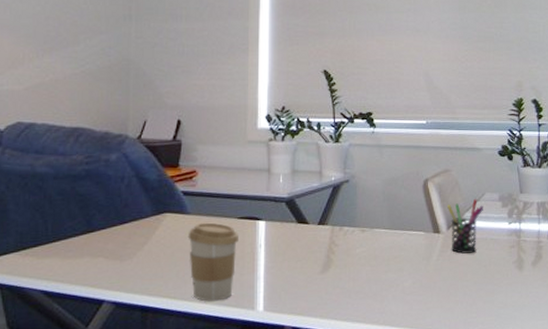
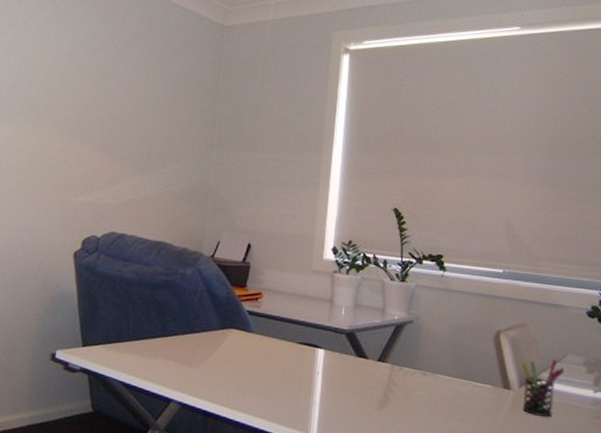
coffee cup: present [188,222,240,302] -> none [249,342,299,419]

